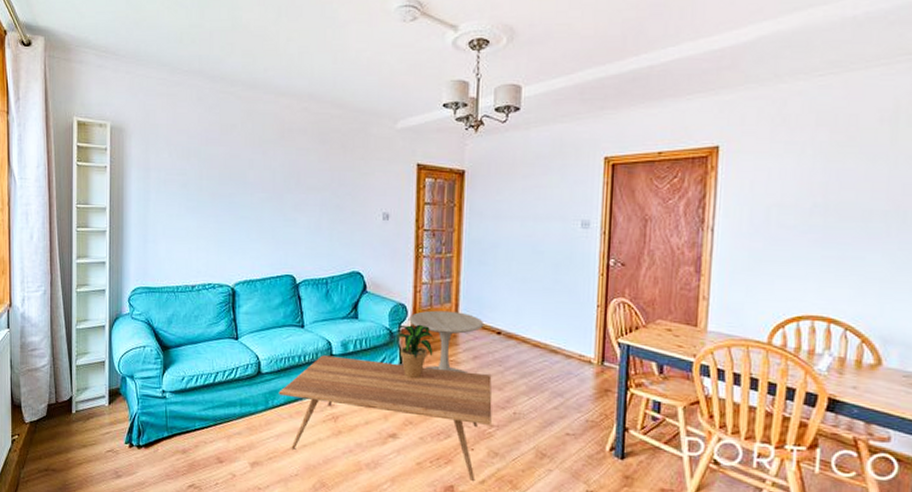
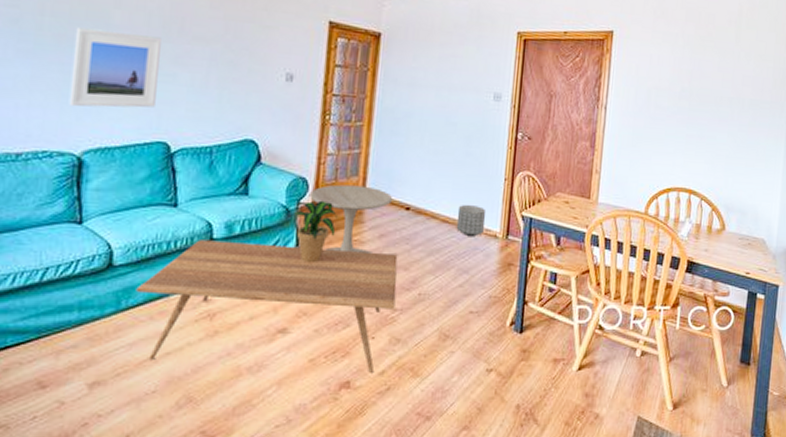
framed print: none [223,187,284,249] -> present [68,27,161,108]
planter: none [548,330,579,361] -> present [456,204,487,236]

